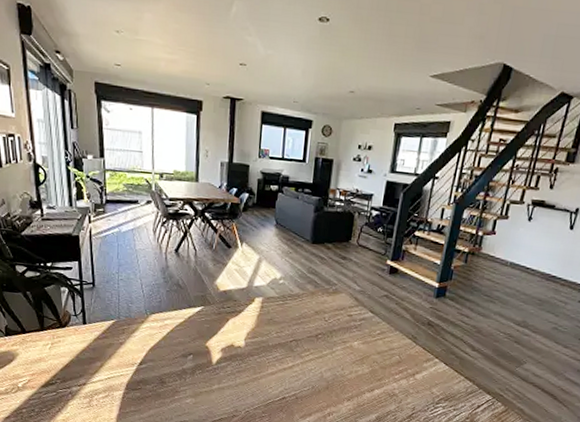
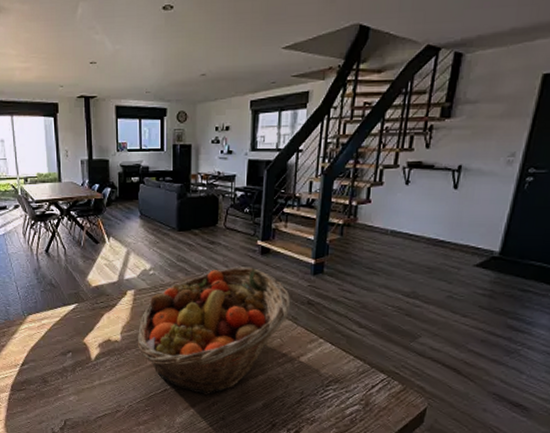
fruit basket: none [260,283,413,407] -> present [137,266,291,397]

